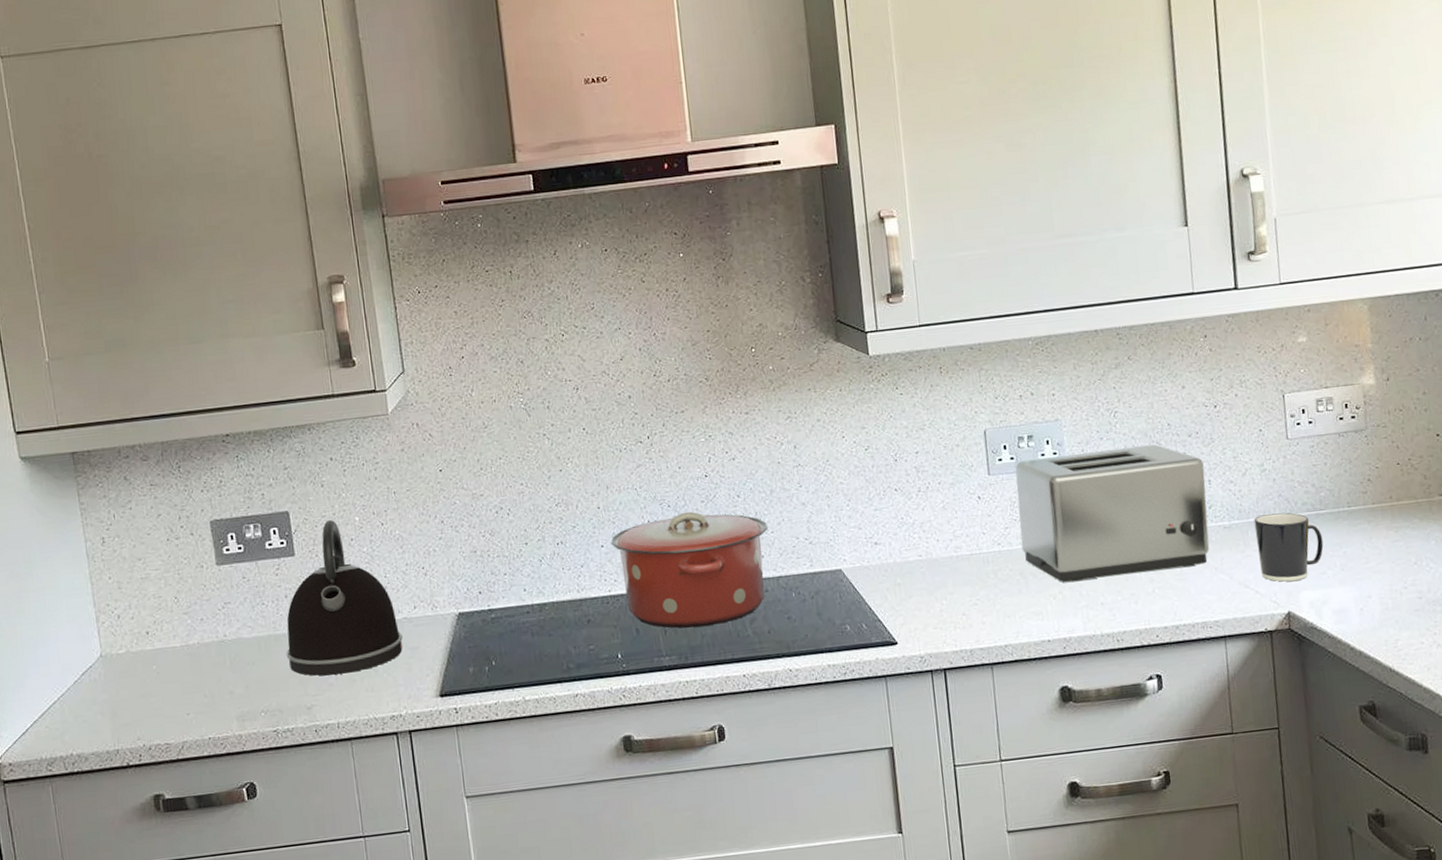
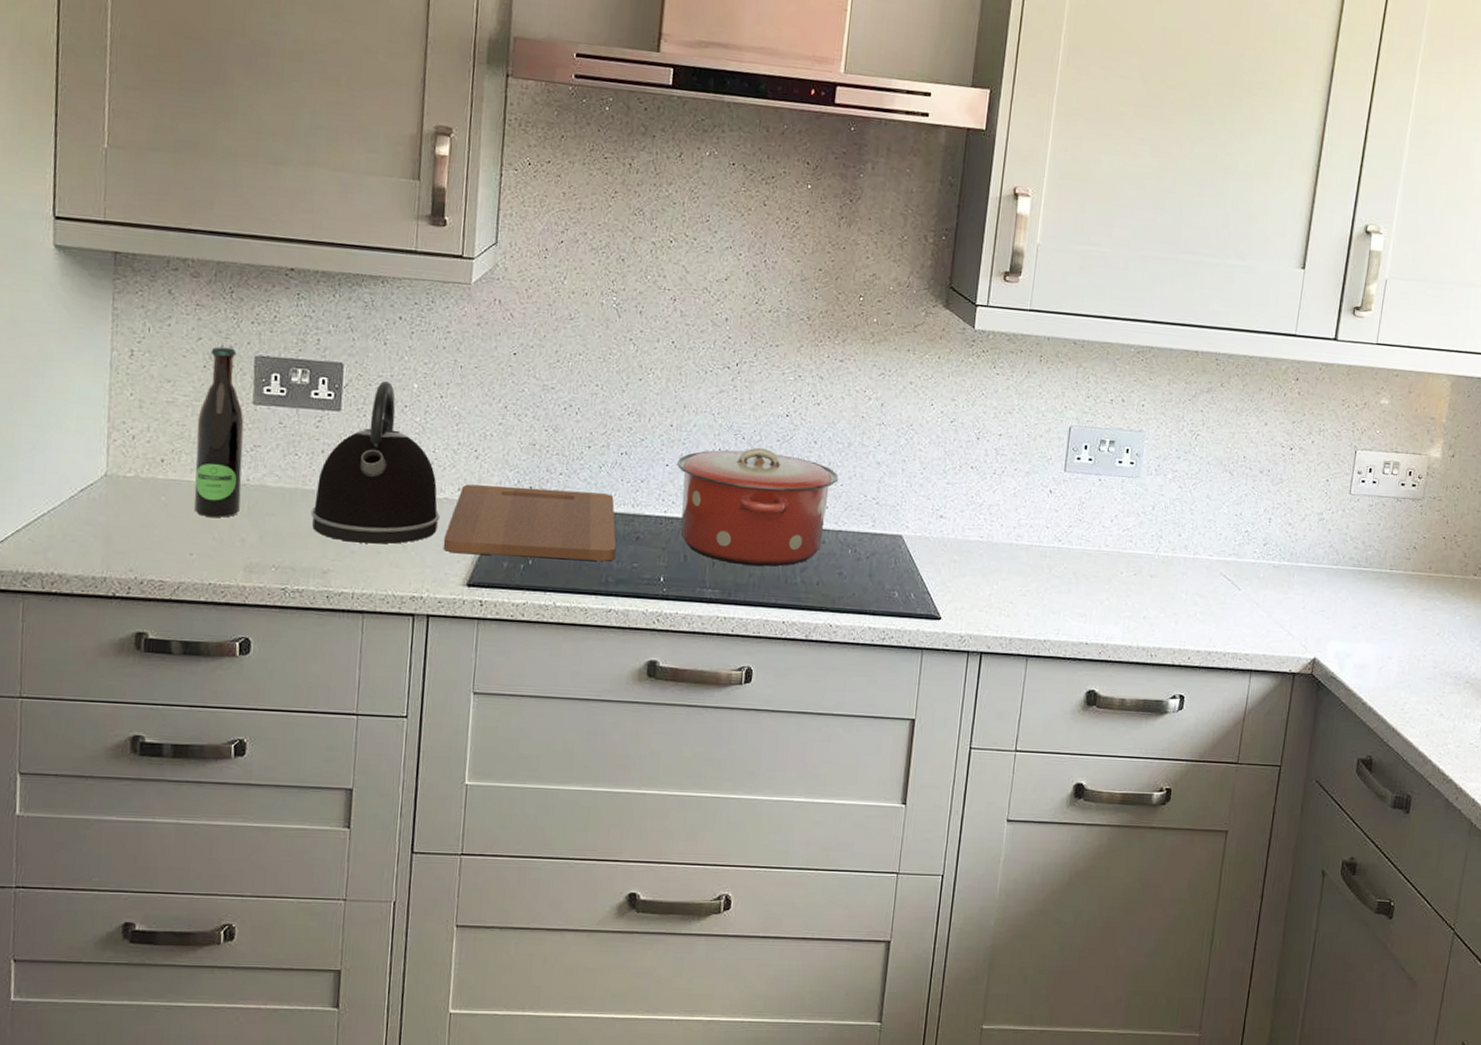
bottle: none [170,517,223,677] -> present [194,346,244,518]
cutting board: none [410,584,572,668] -> present [443,484,616,562]
toaster: present [1015,444,1210,582] -> none [1080,463,1268,598]
mug: present [1253,512,1324,582] -> none [1297,561,1361,631]

